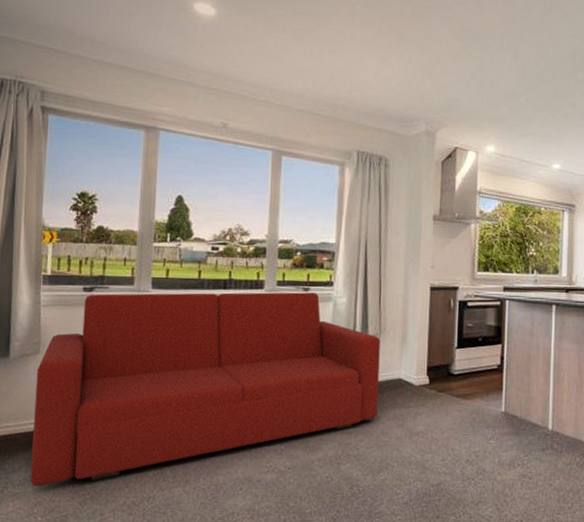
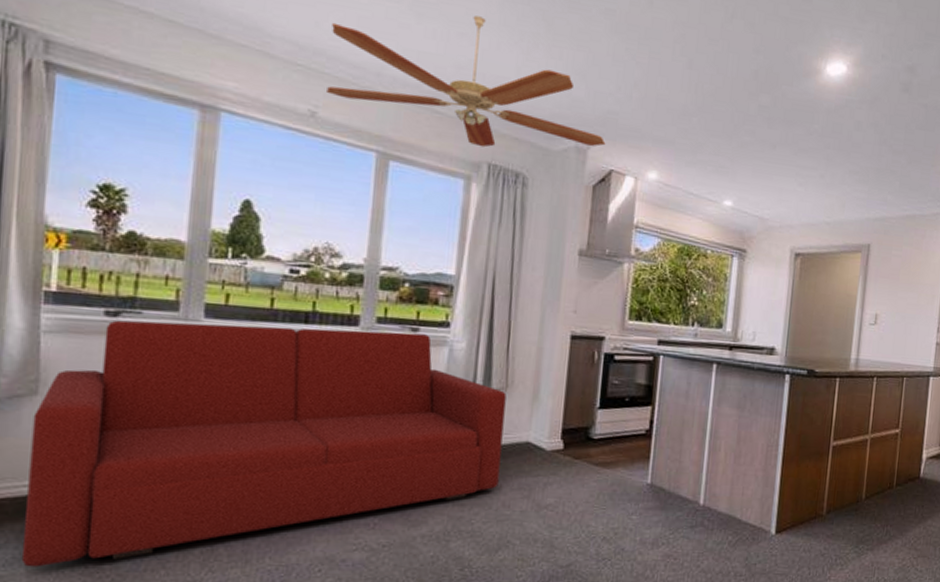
ceiling fan: none [234,36,450,139] -> present [327,16,606,148]

